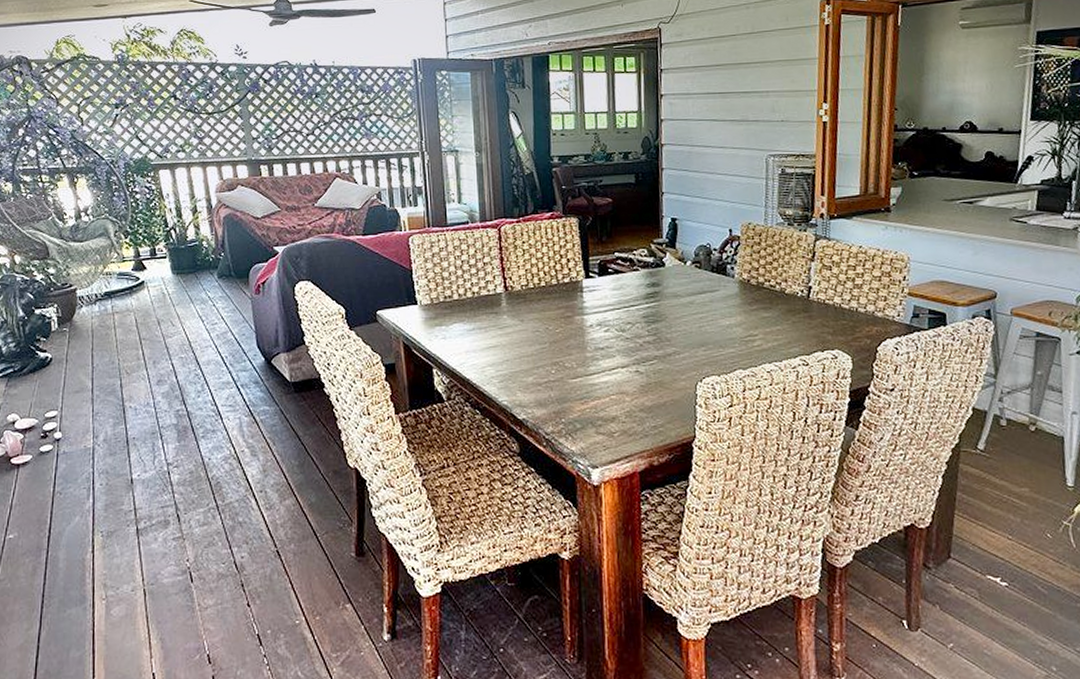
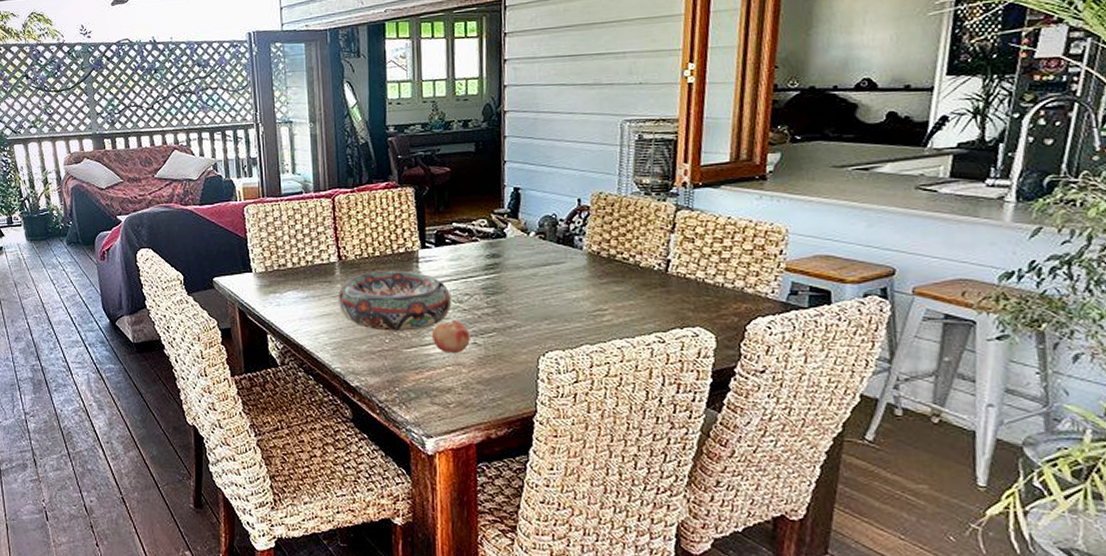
decorative bowl: none [504,300,615,362] -> present [337,270,452,331]
fruit: none [597,349,633,383] -> present [432,321,470,354]

